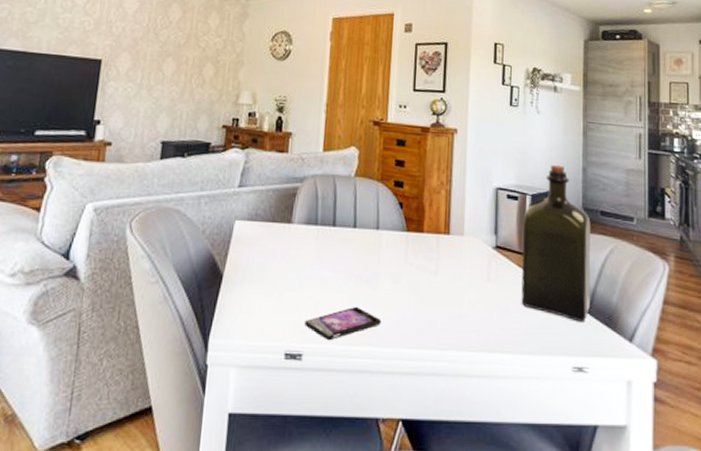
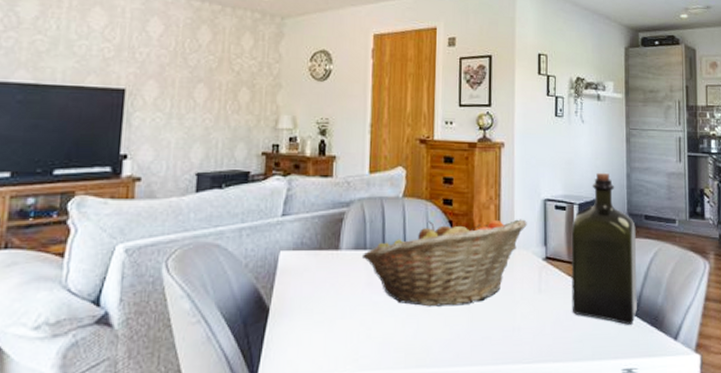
smartphone: present [305,306,382,341] -> none [357,329,435,366]
fruit basket: none [312,201,478,288] -> present [361,219,527,307]

